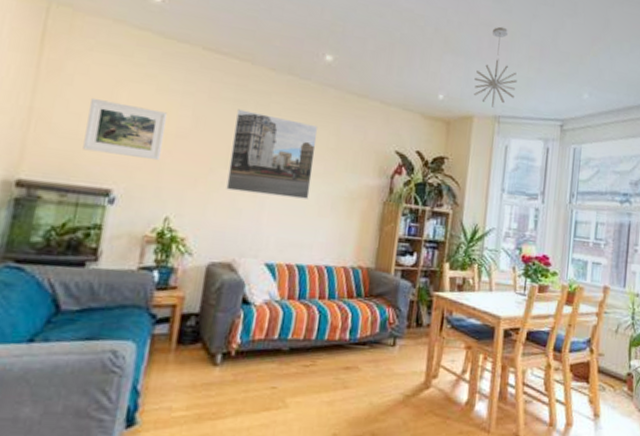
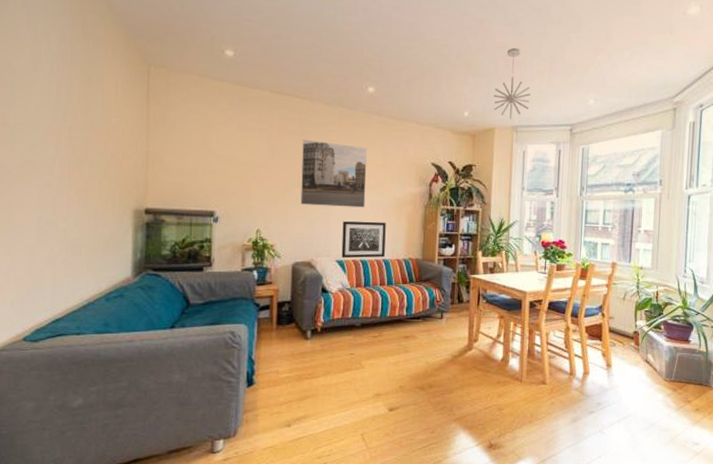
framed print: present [83,99,167,161] -> none [189,141,249,186]
wall art: none [272,214,334,264] -> present [341,221,386,259]

